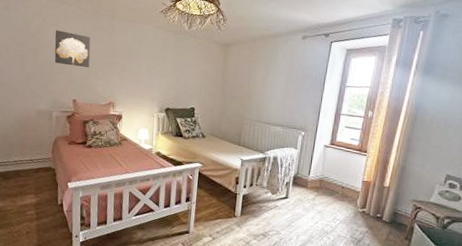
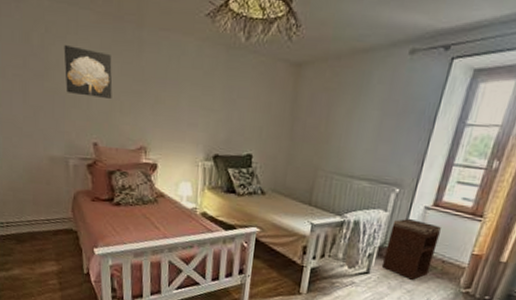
nightstand: none [297,154,338,203] -> present [381,218,441,280]

